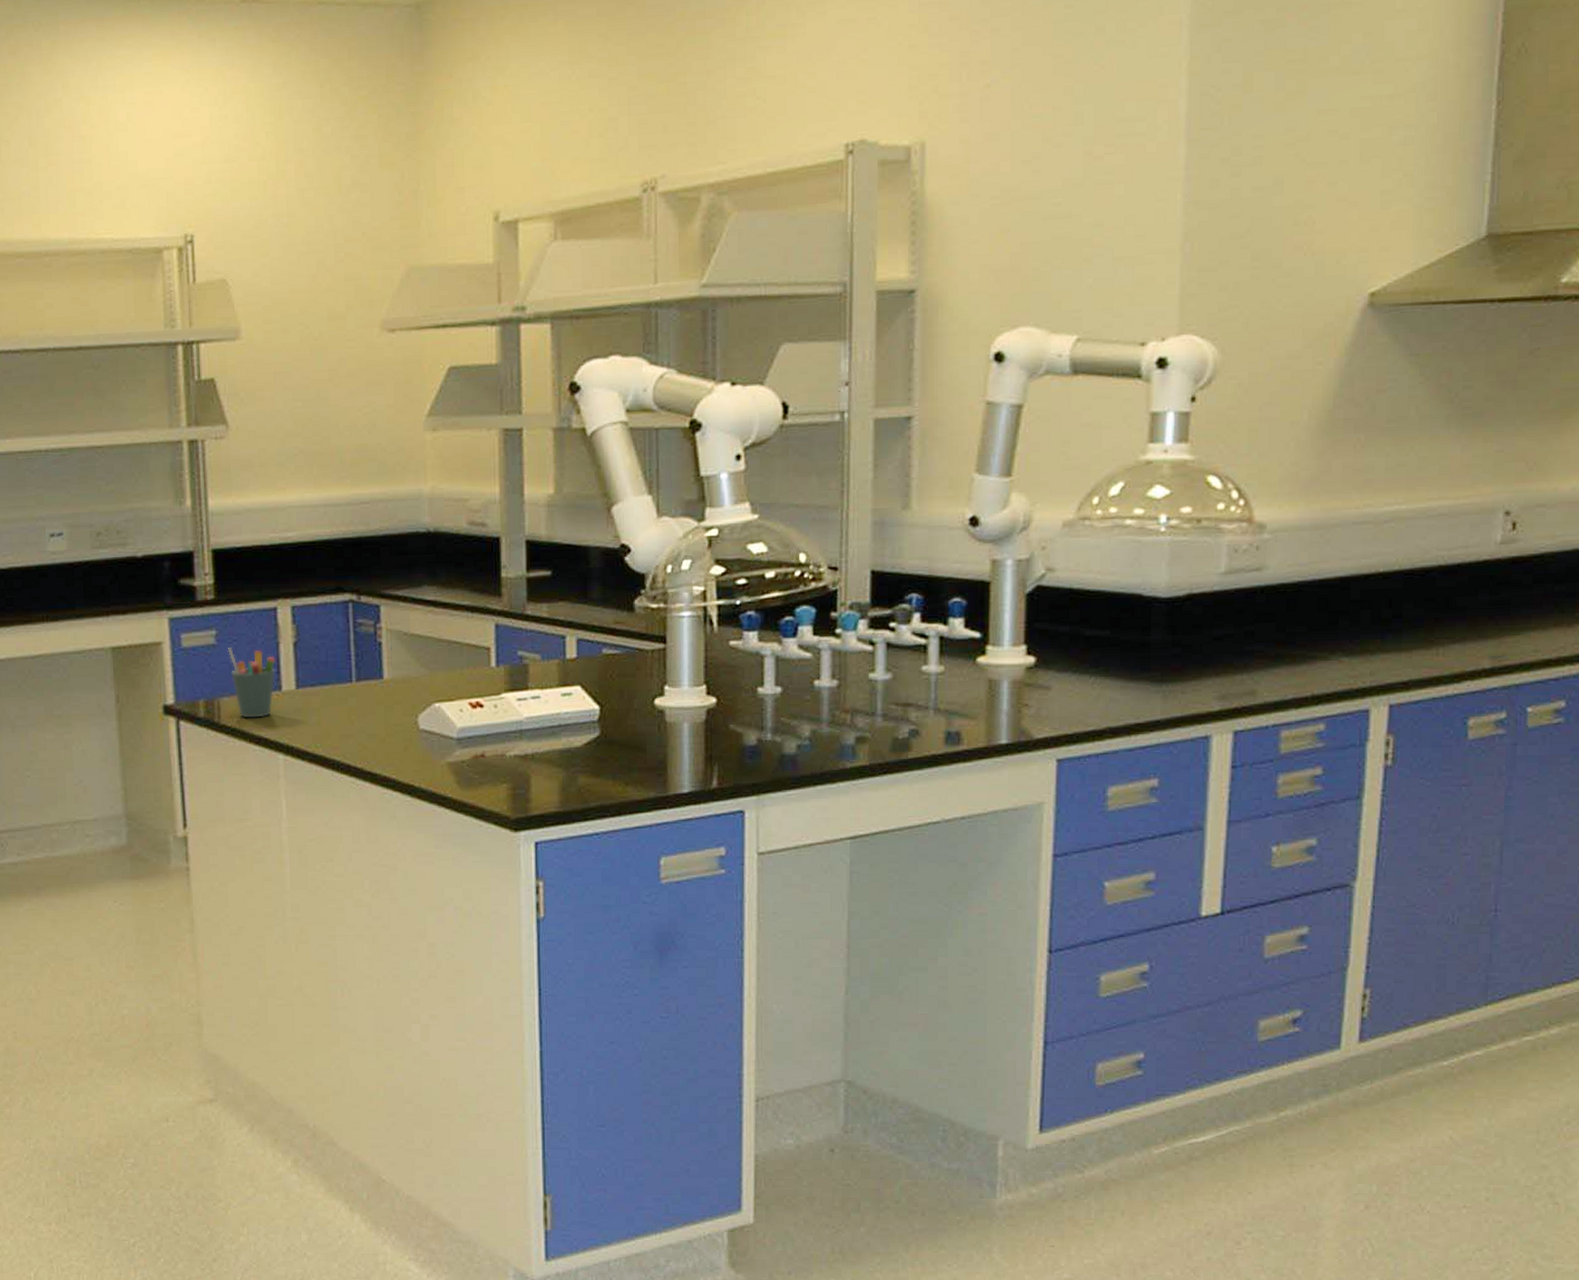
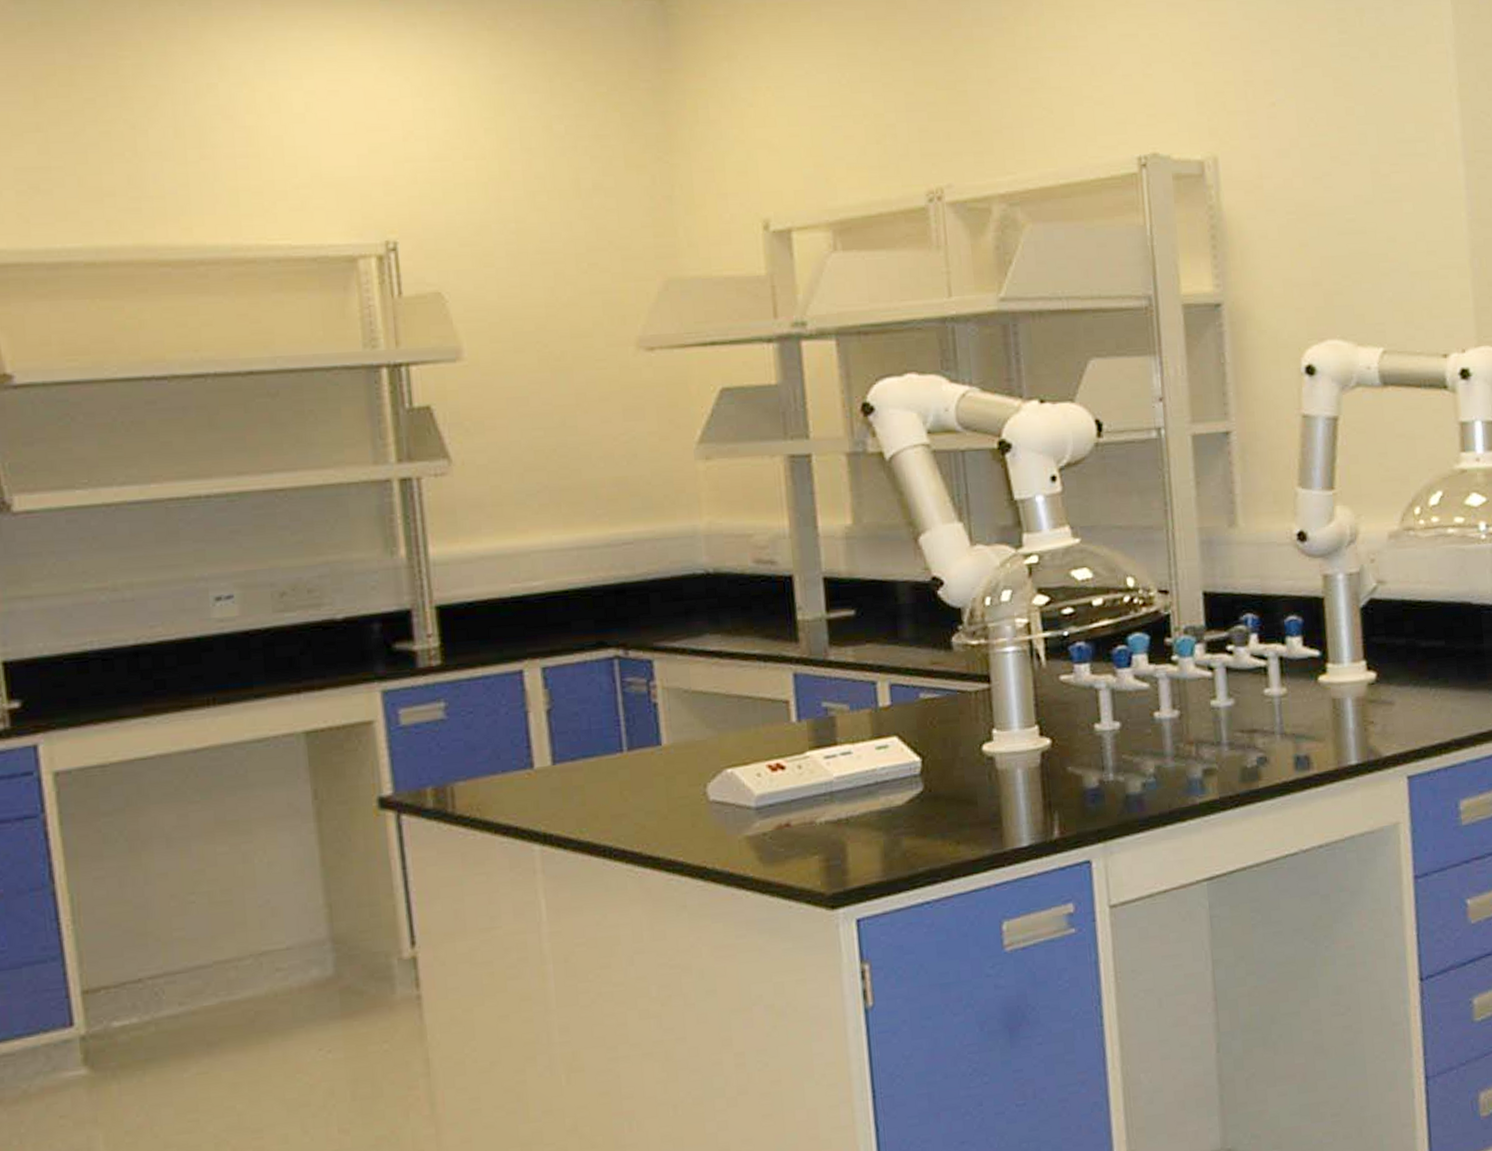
pen holder: present [228,648,276,718] -> none [462,721,525,805]

